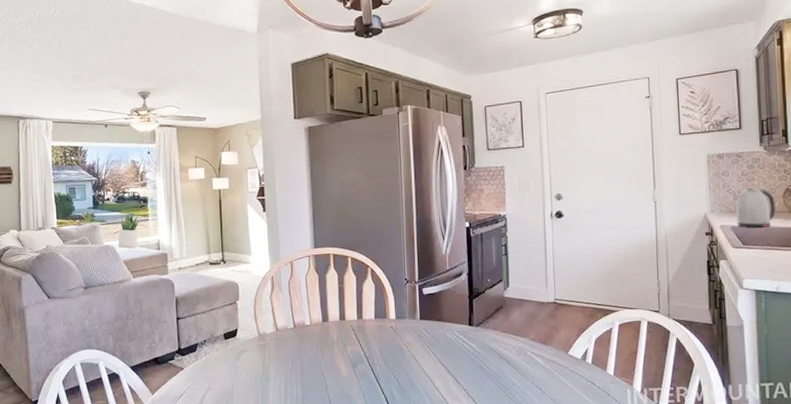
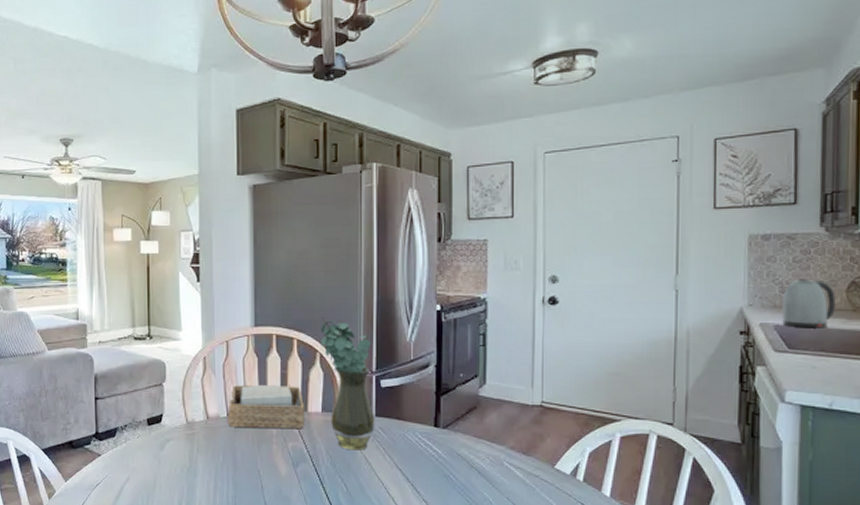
planter: present [118,214,139,249] -> none [32,278,57,317]
napkin holder: none [294,297,361,337] -> present [228,384,305,430]
vase: none [370,236,420,350] -> present [320,316,375,451]

